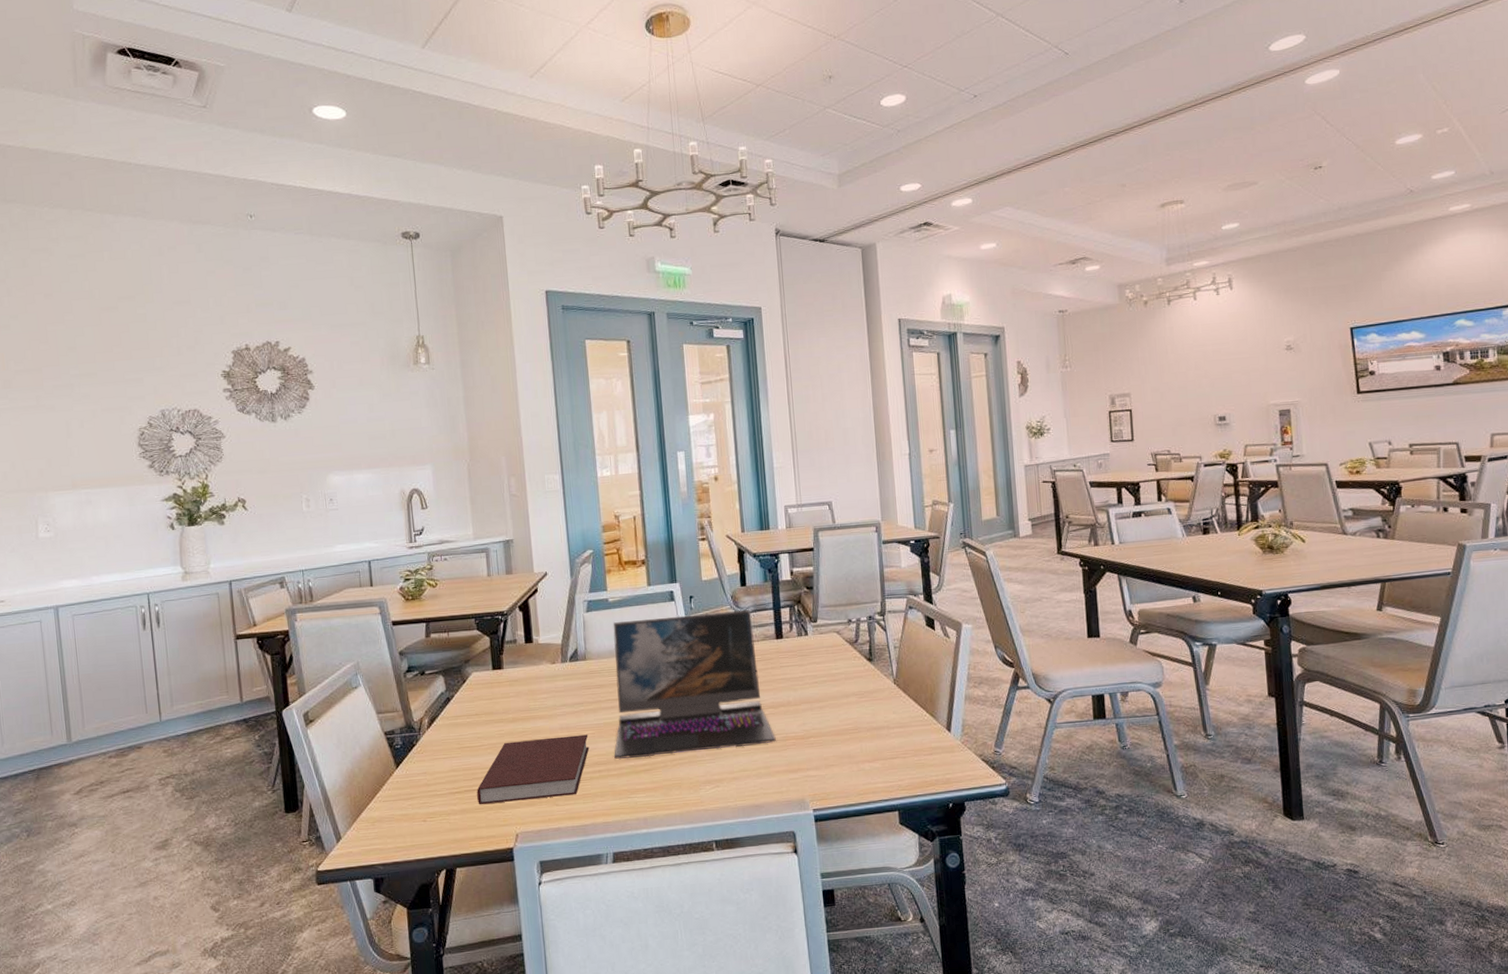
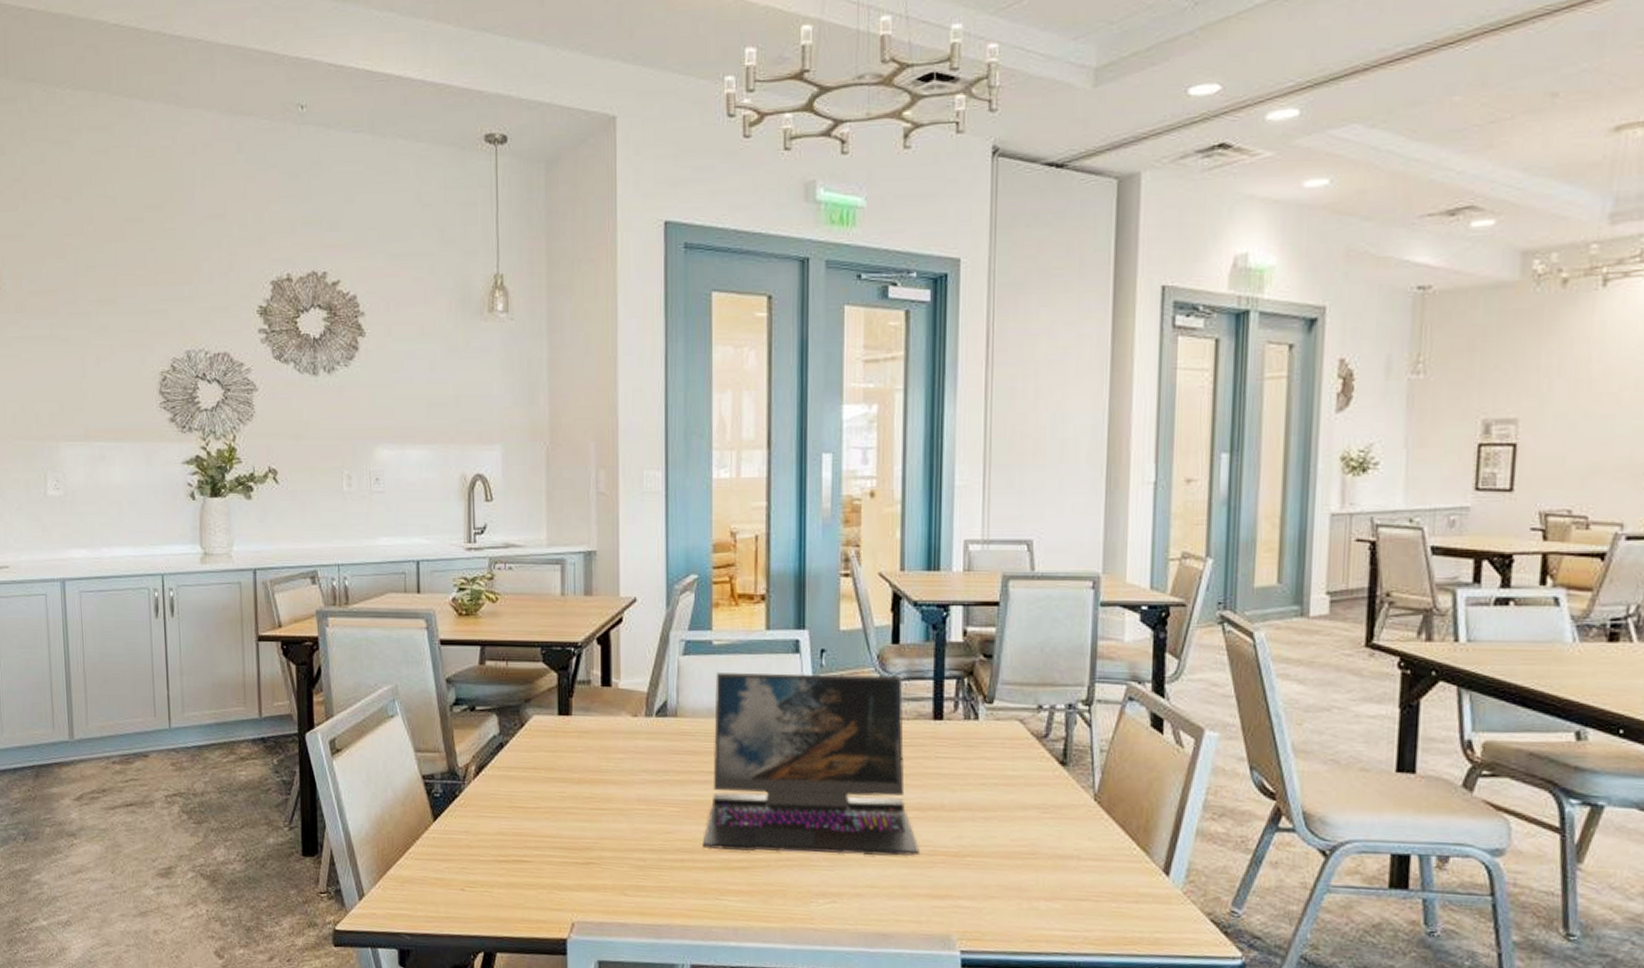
notebook: present [477,734,590,805] -> none [528,808,672,886]

